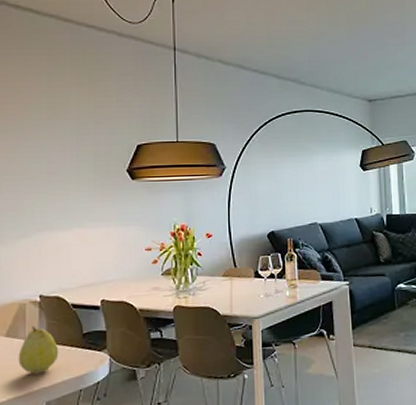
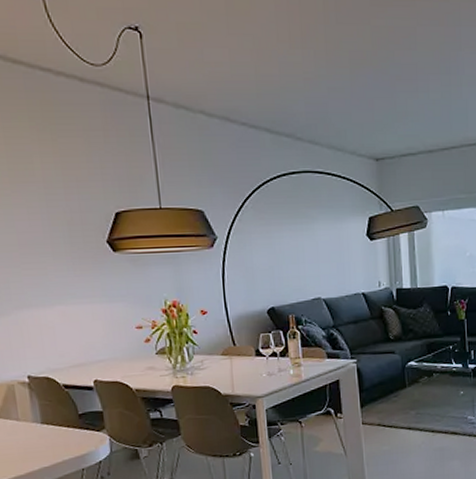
fruit: present [18,325,59,374] -> none [13,407,56,454]

